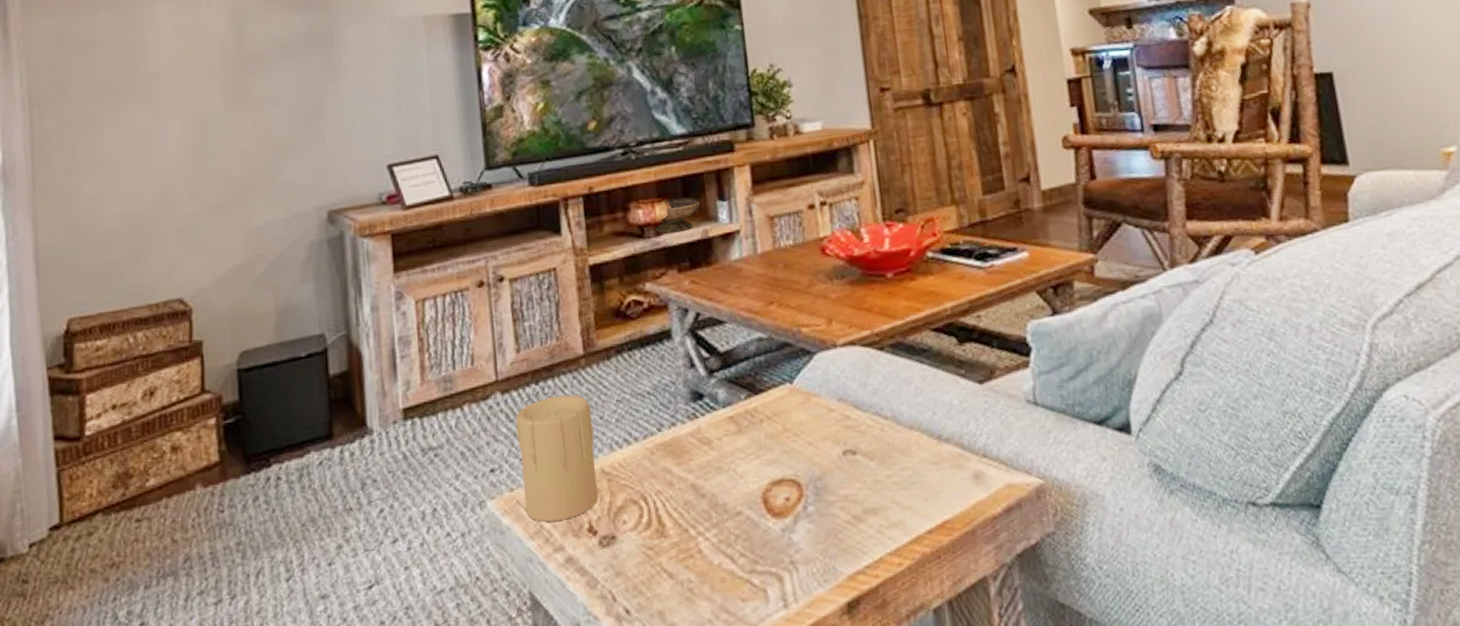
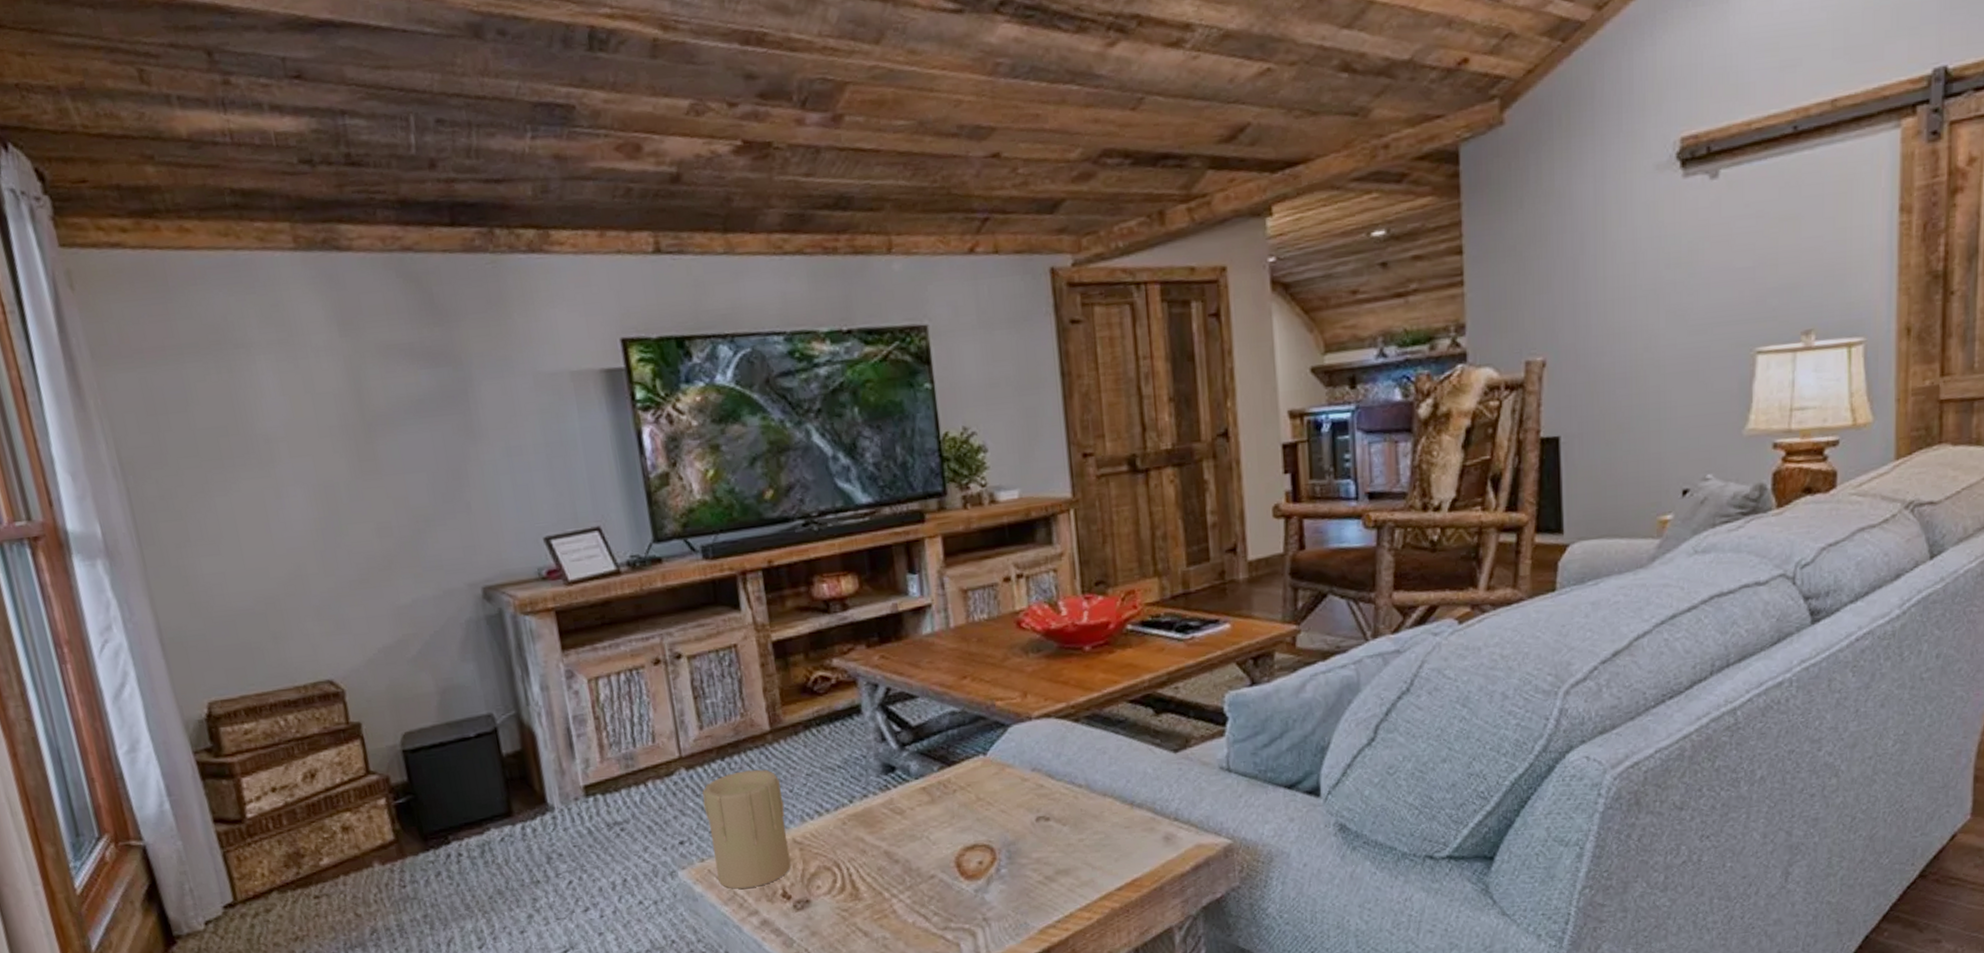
decorative bowl: present [655,197,700,234] -> none [841,570,889,608]

